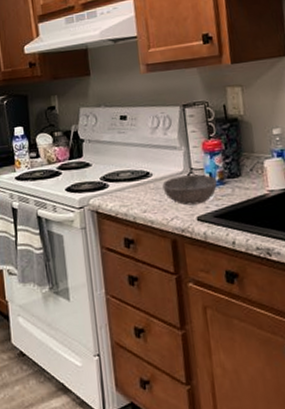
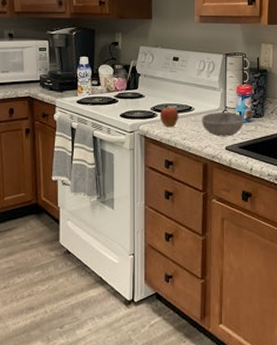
apple: none [111,172,135,200] -> present [159,104,179,128]

